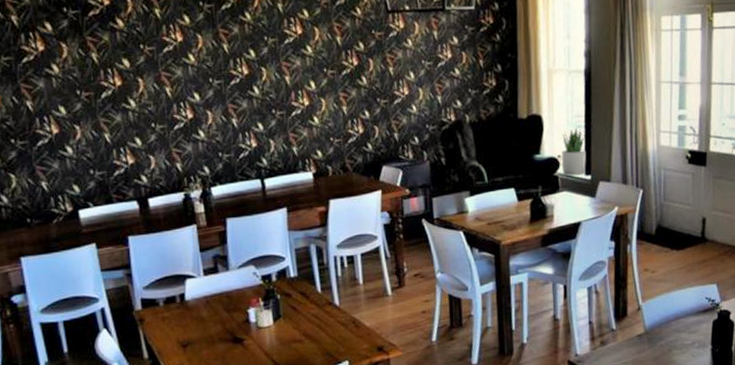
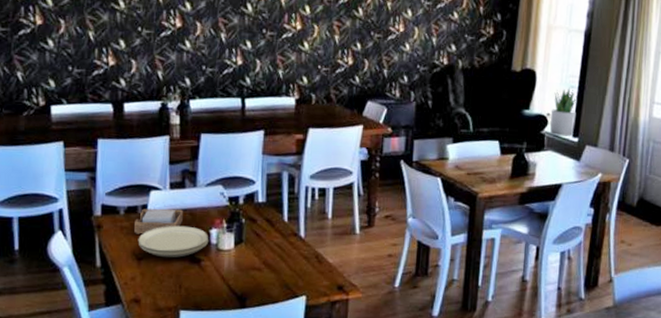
napkin holder: none [175,293,221,323] -> present [134,208,184,235]
plate: none [180,308,249,342] -> present [138,225,209,258]

